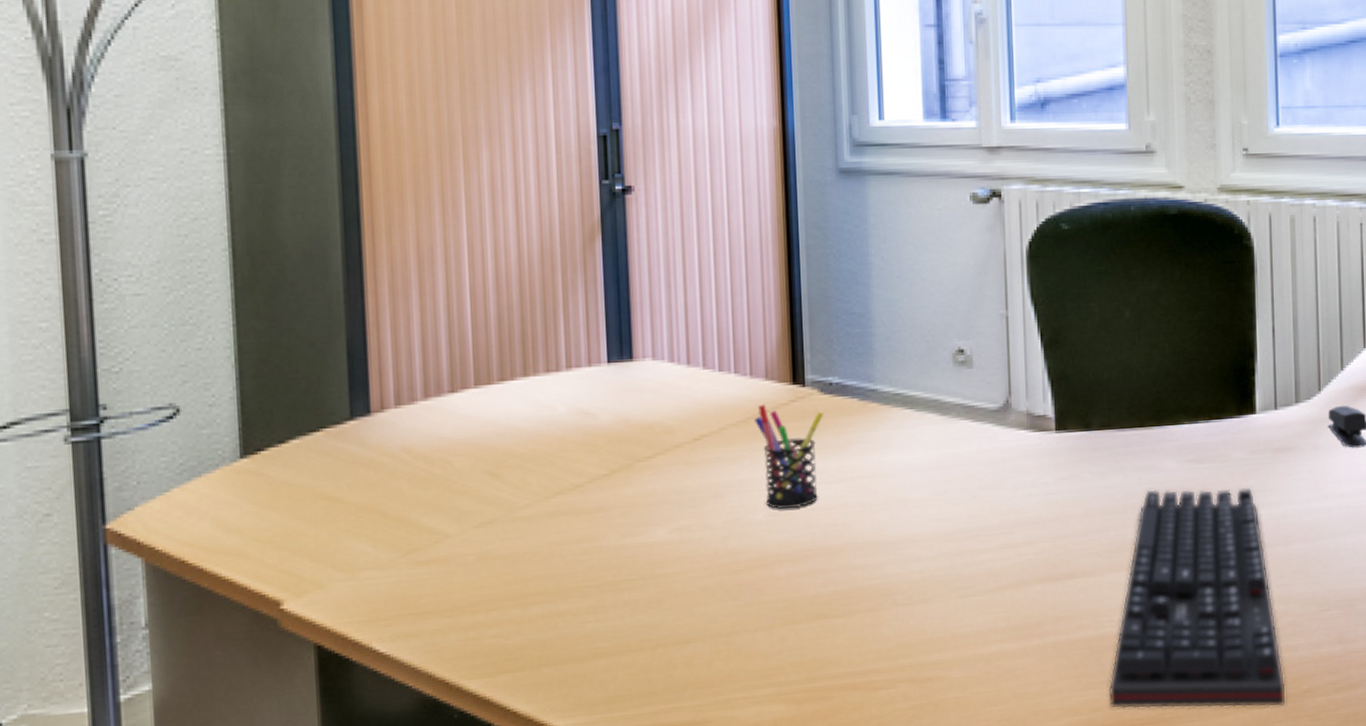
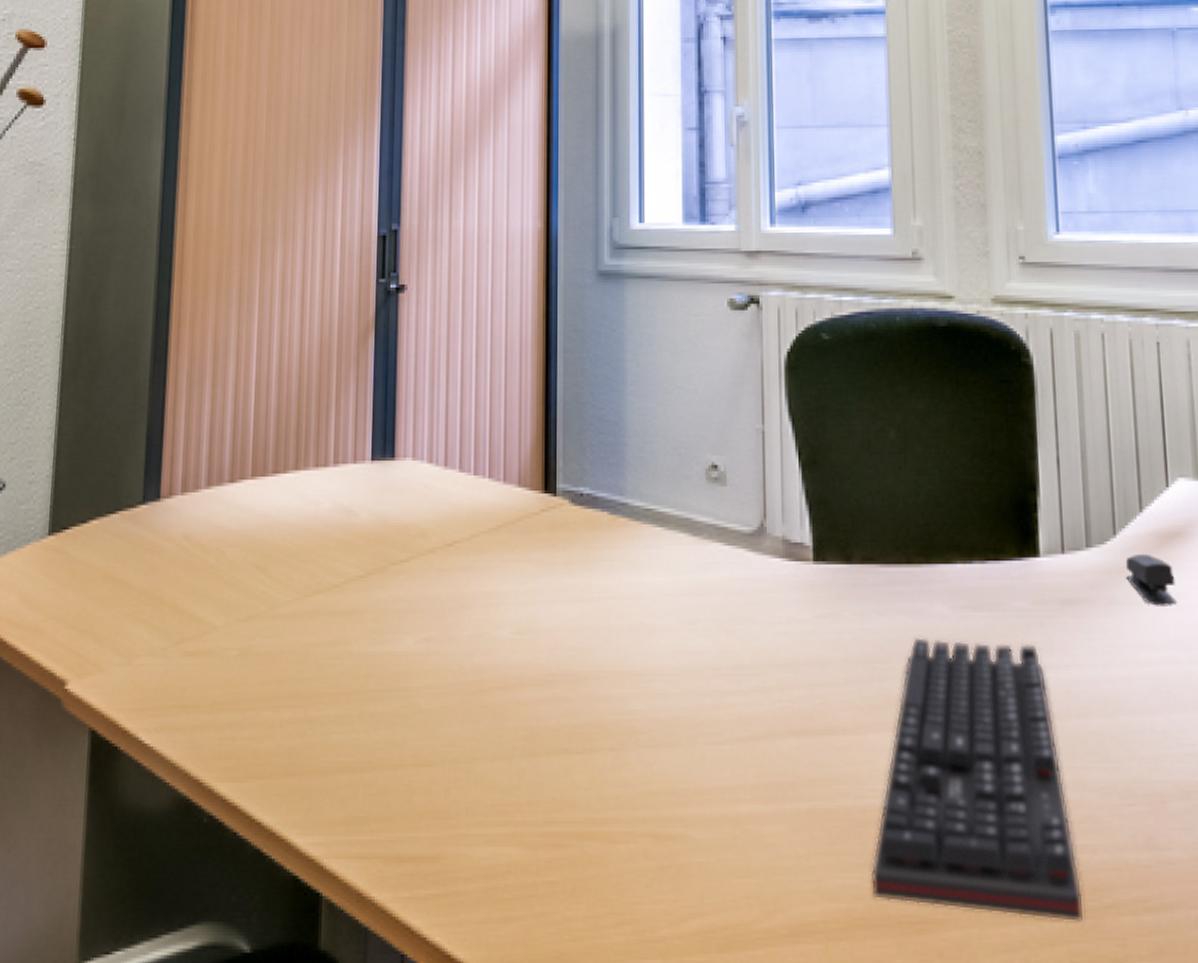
pen holder: present [755,404,824,509] -> none [505,512,574,628]

